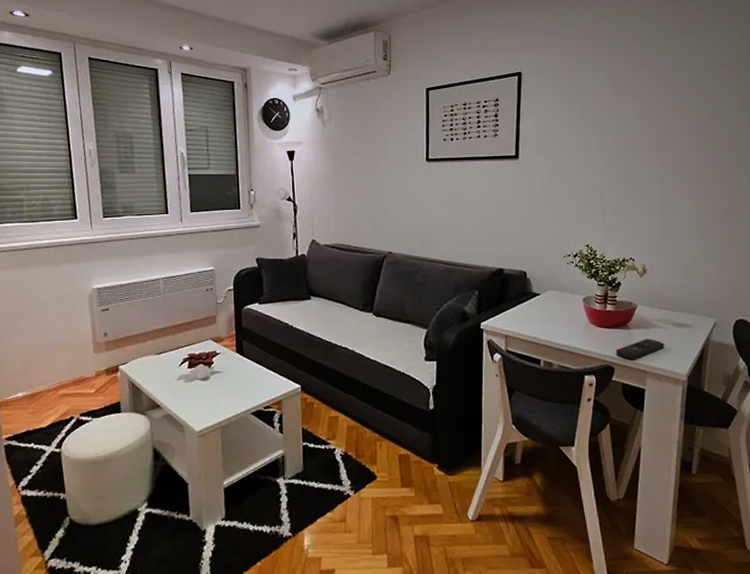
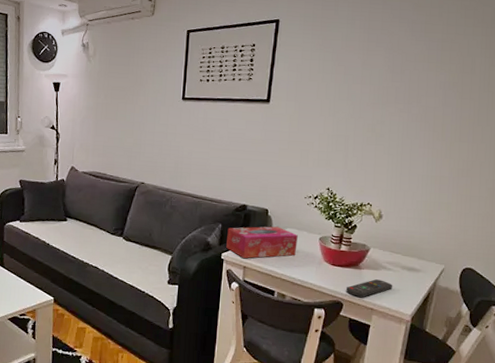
tissue box: none [485,289,560,327] -> present [226,226,298,259]

